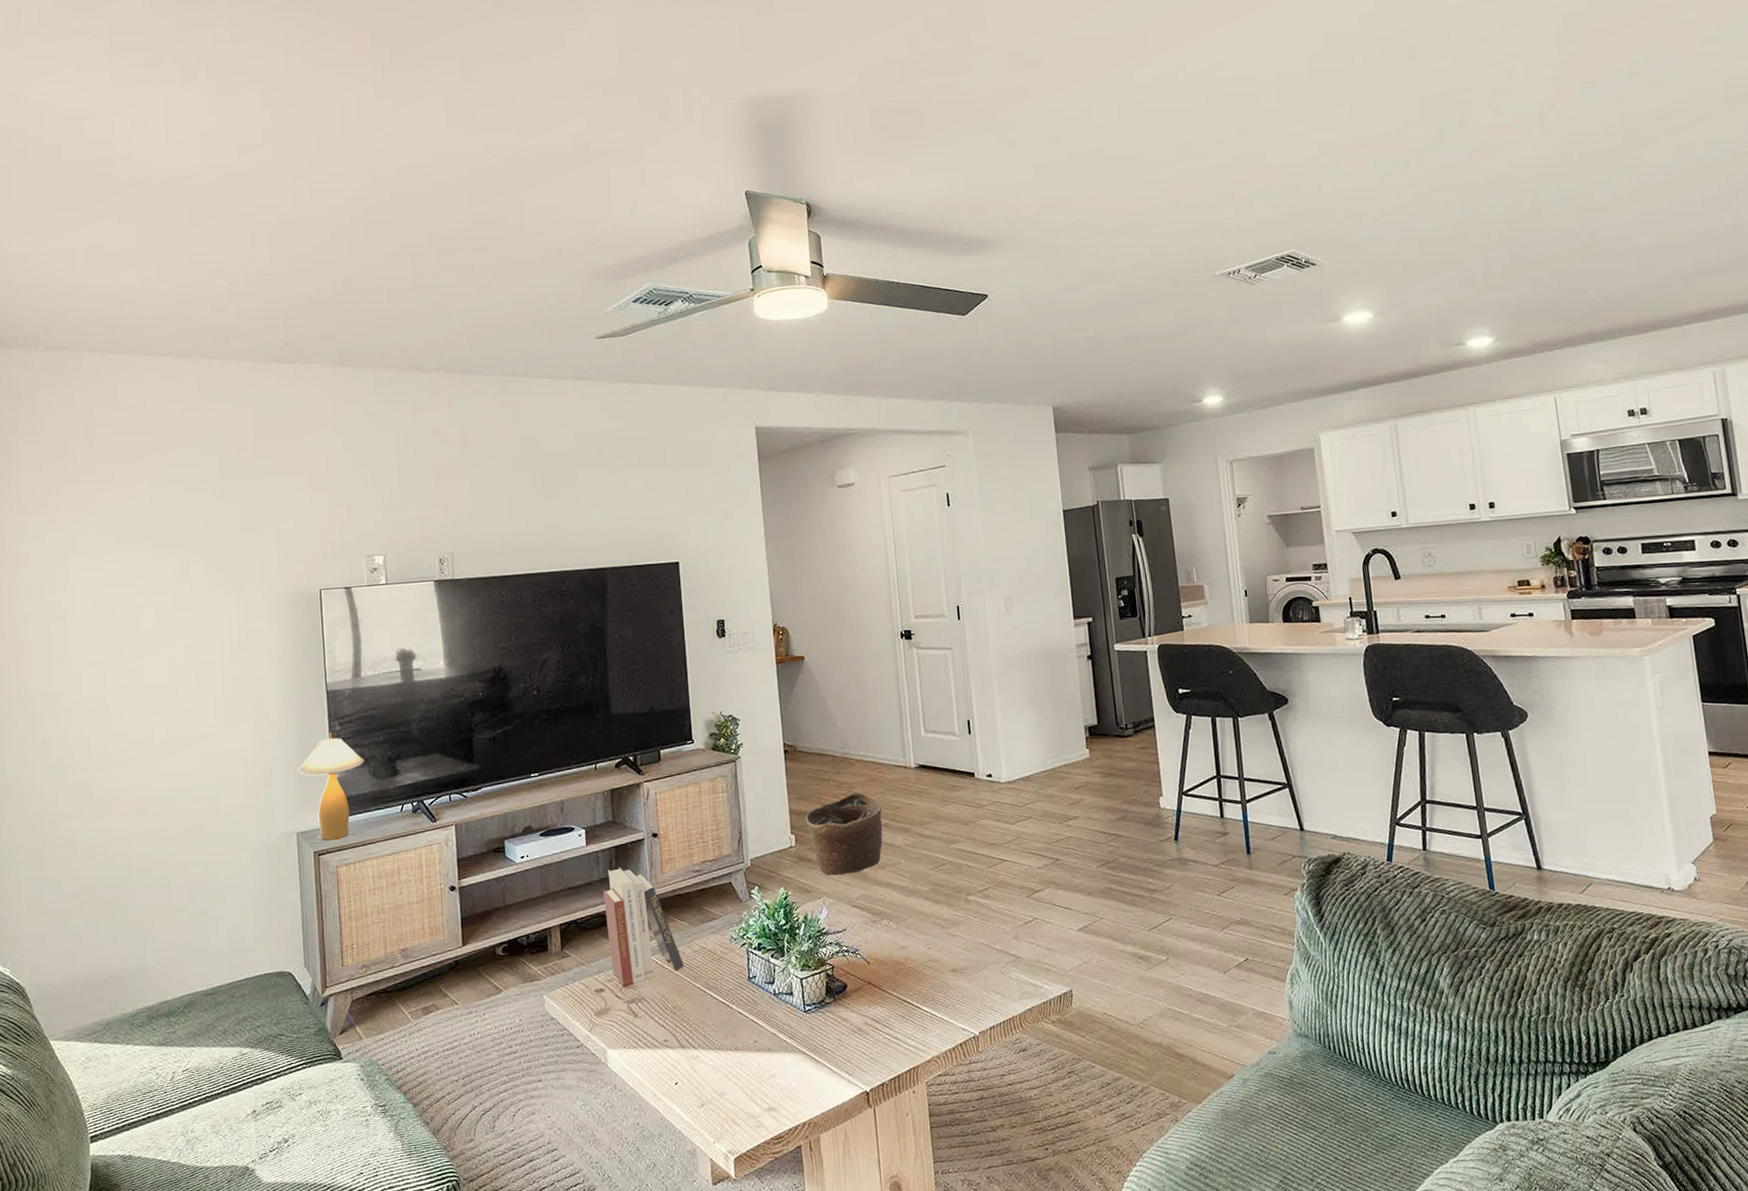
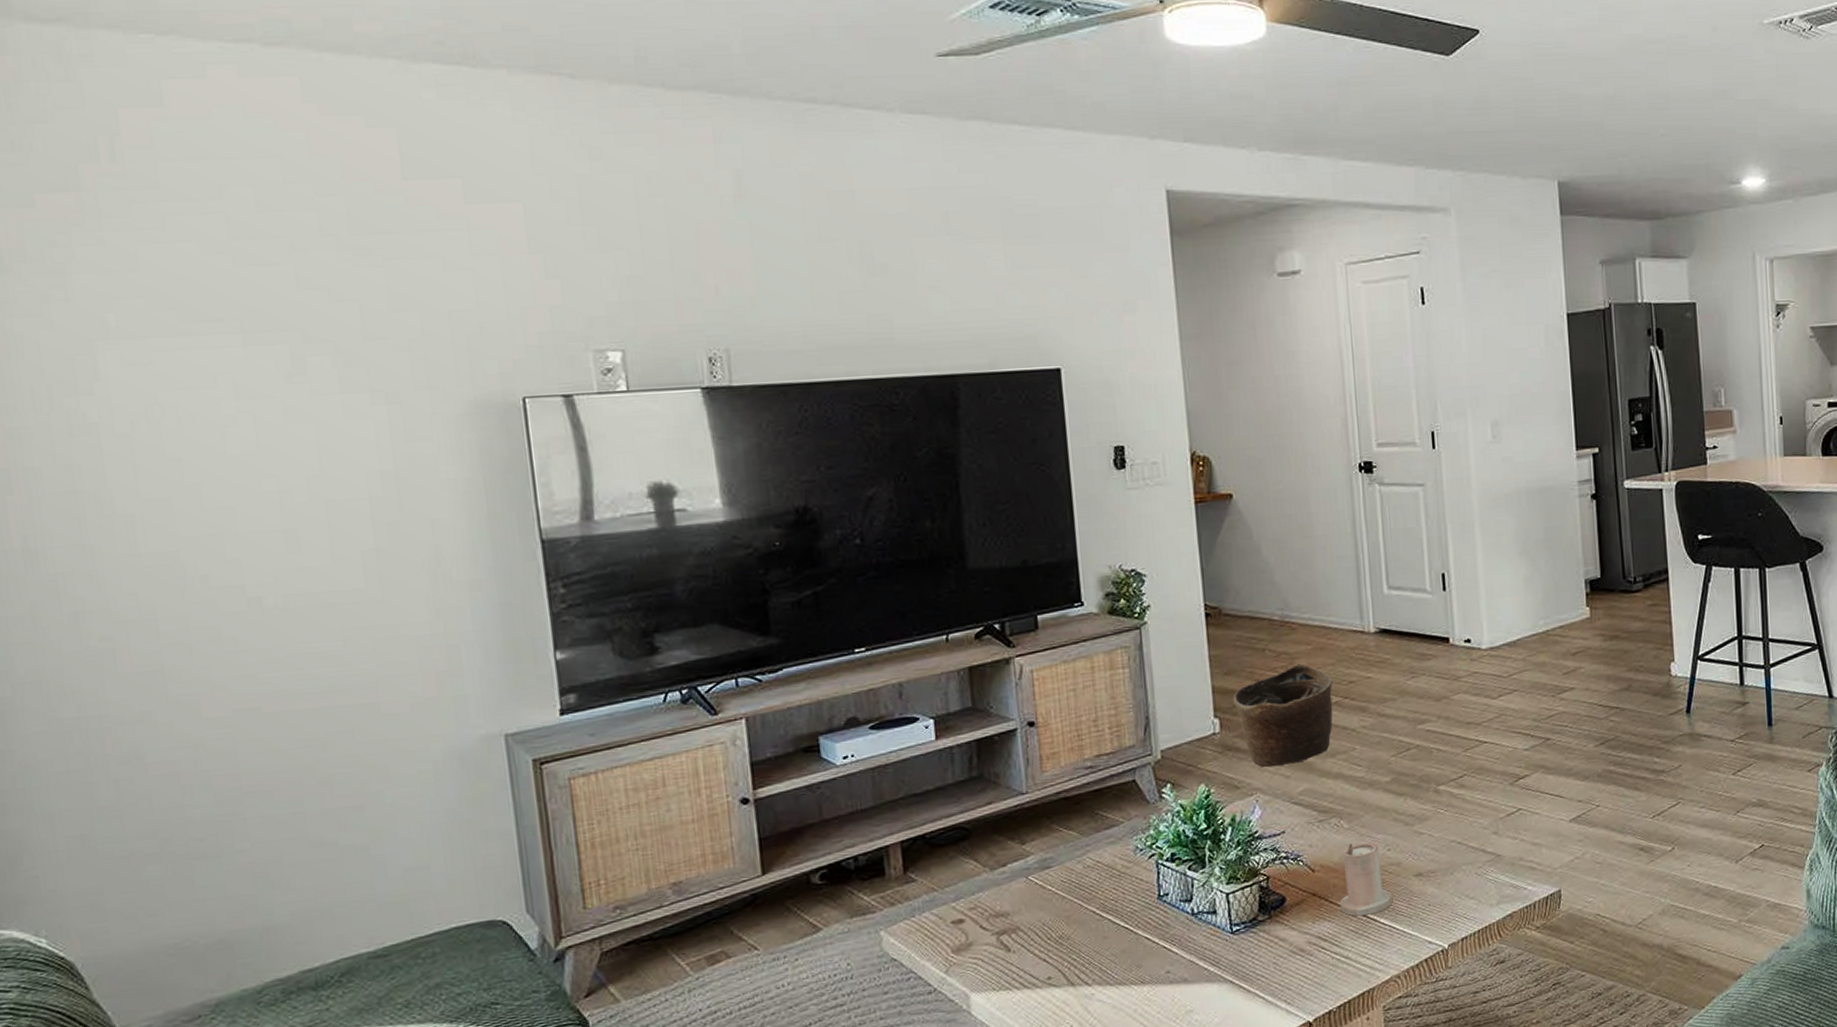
table lamp: present [298,732,364,841] -> none [502,597,605,745]
books: present [603,867,684,988] -> none [961,765,1073,916]
candle: none [890,942,933,1004] -> present [1340,843,1393,917]

